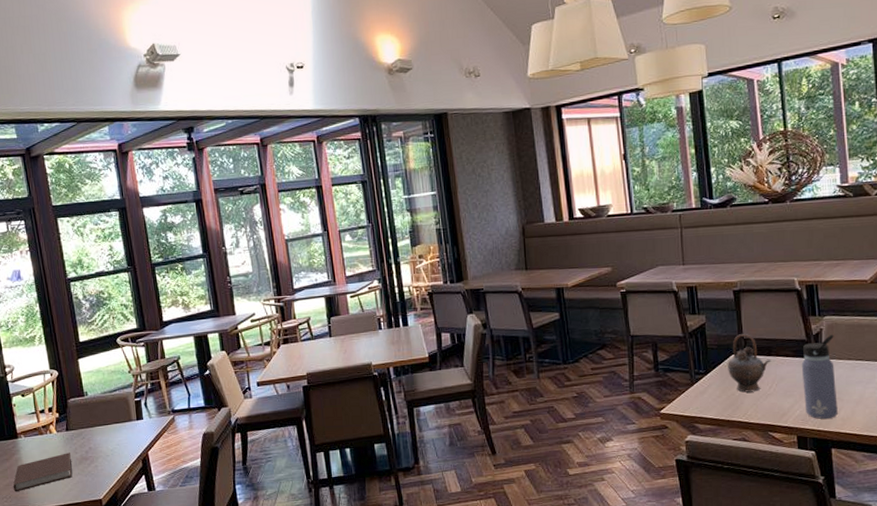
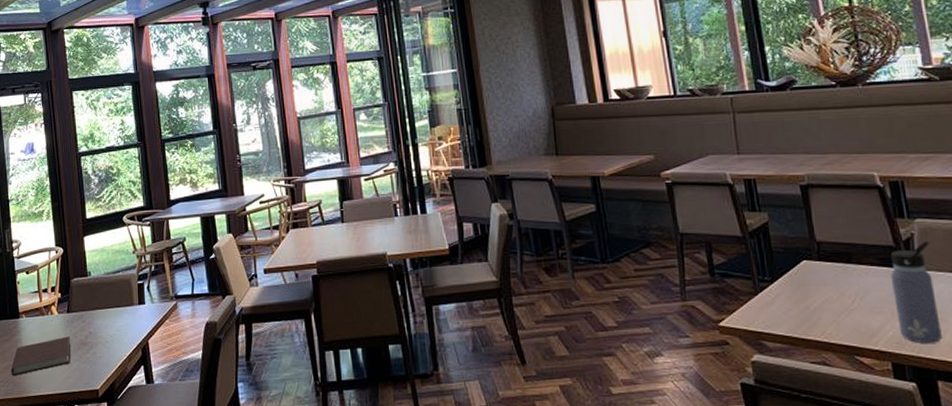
teapot: present [728,334,772,393] -> none [798,236,853,306]

